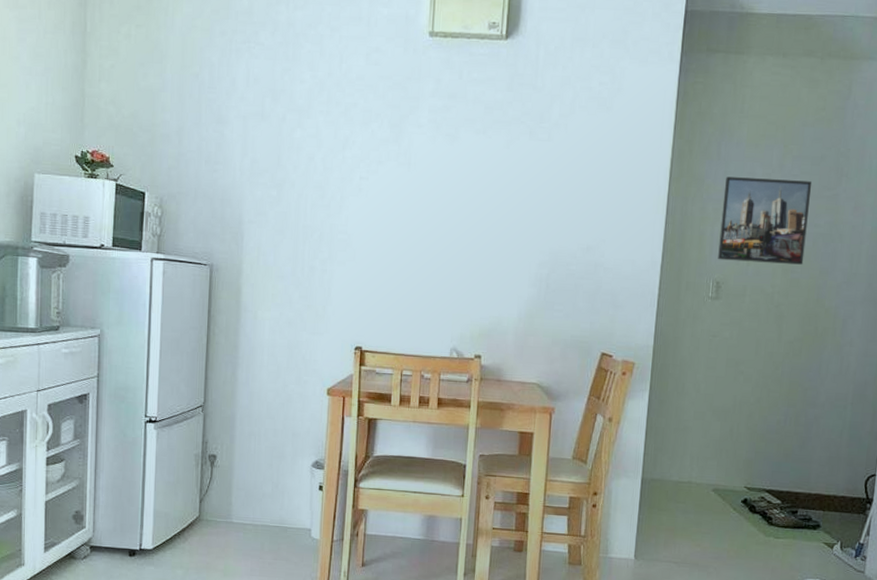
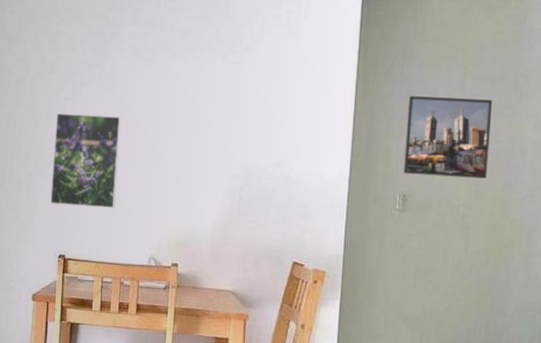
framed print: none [344,193,422,297] -> present [49,112,122,209]

